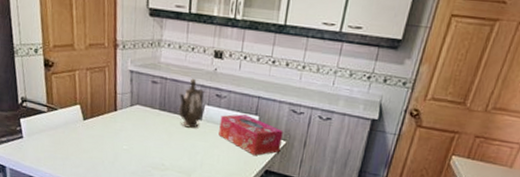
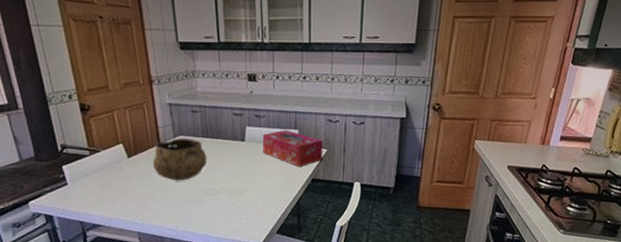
decorative bowl: none [106,107,161,152] -> present [152,138,207,181]
teapot: present [178,78,204,128] -> none [219,103,246,150]

